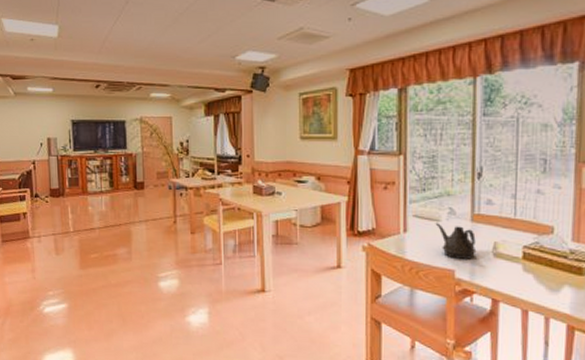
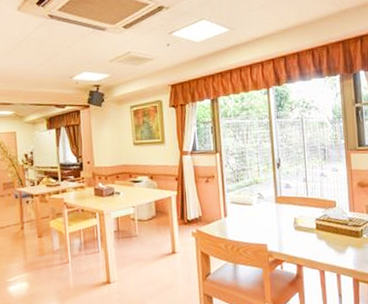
teapot: present [435,223,477,259] -> none [248,206,282,235]

